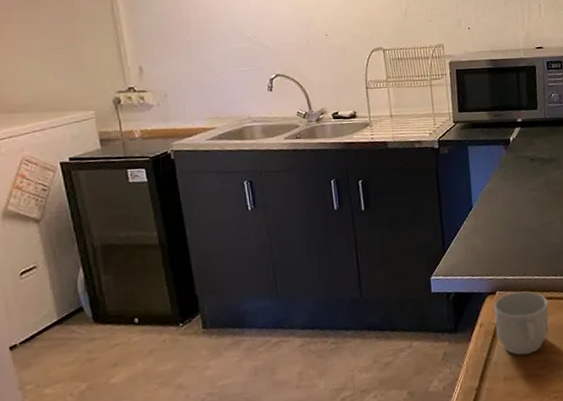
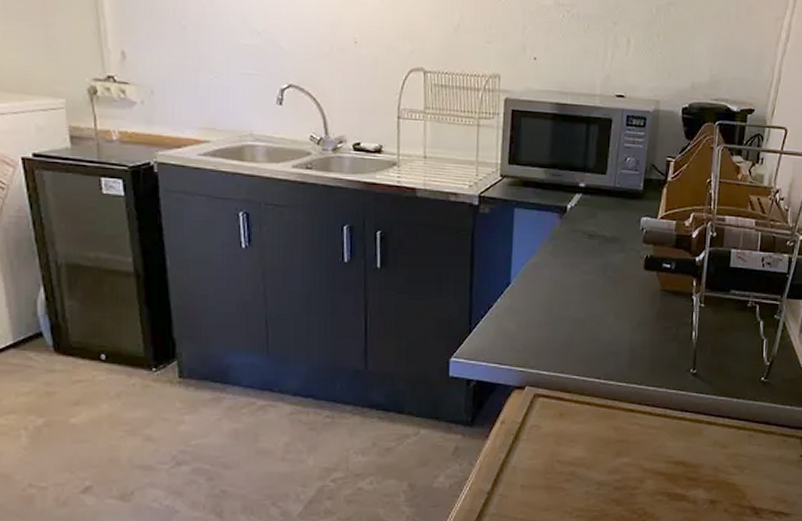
mug: present [493,291,549,355] -> none [518,391,585,464]

